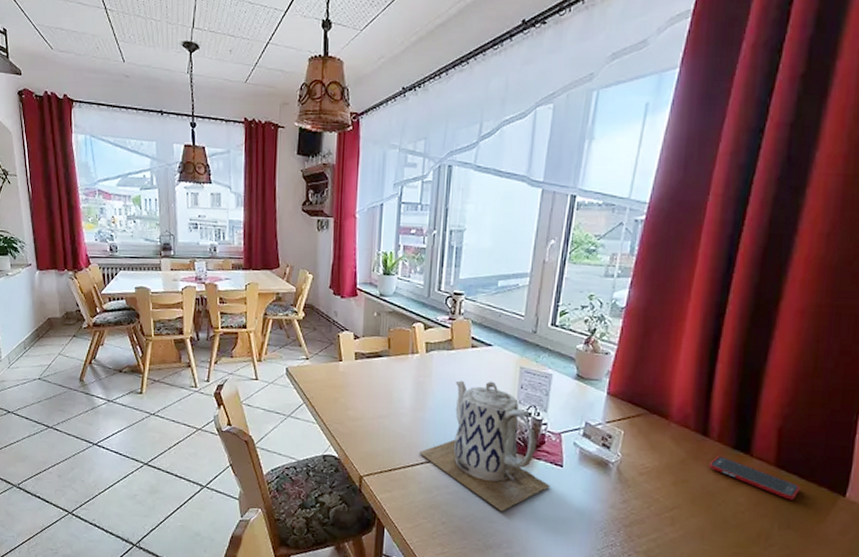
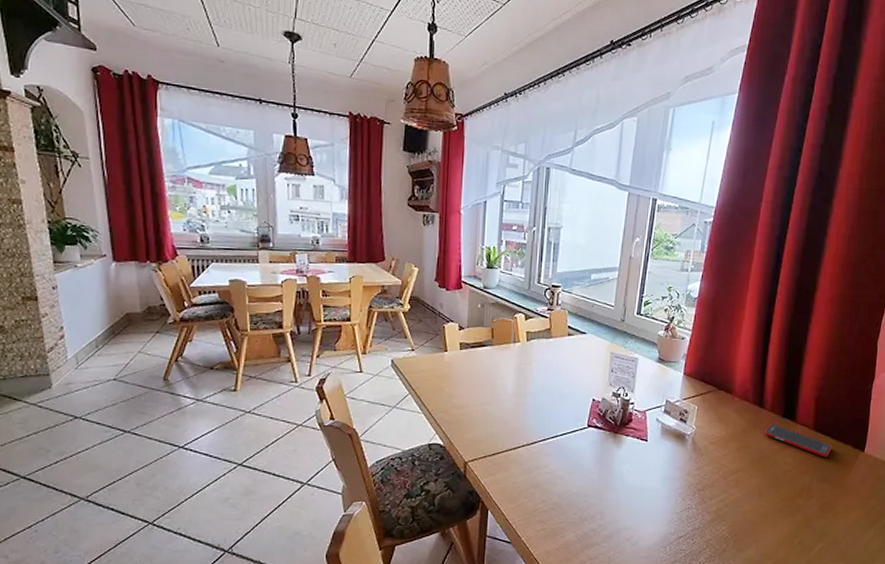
teapot: present [419,380,550,512] -> none [521,366,637,486]

